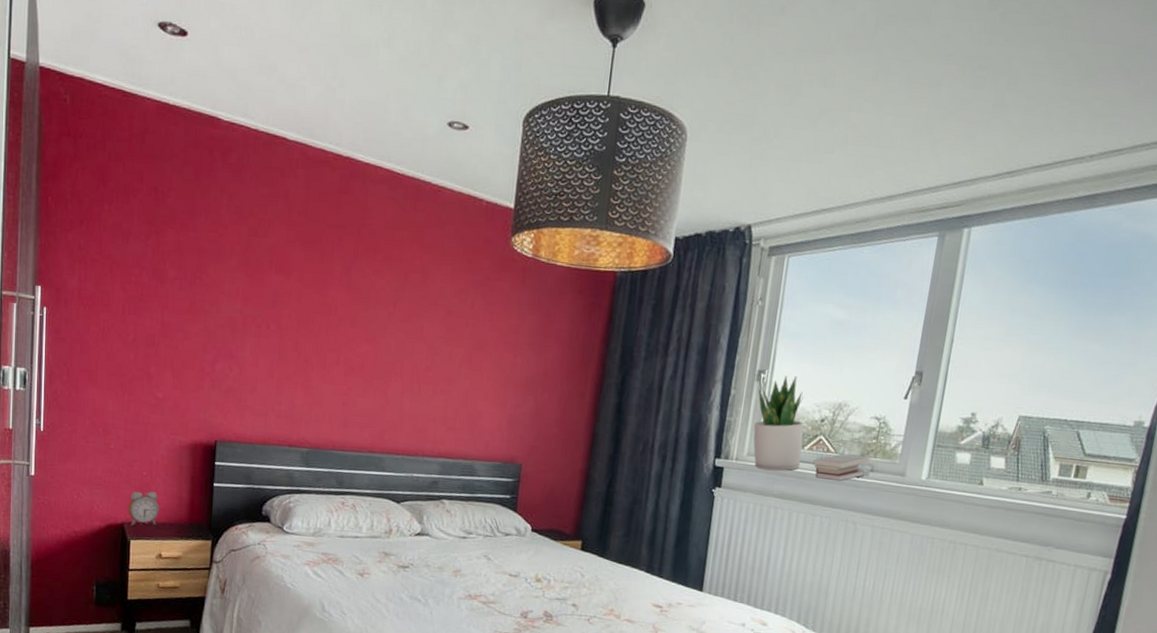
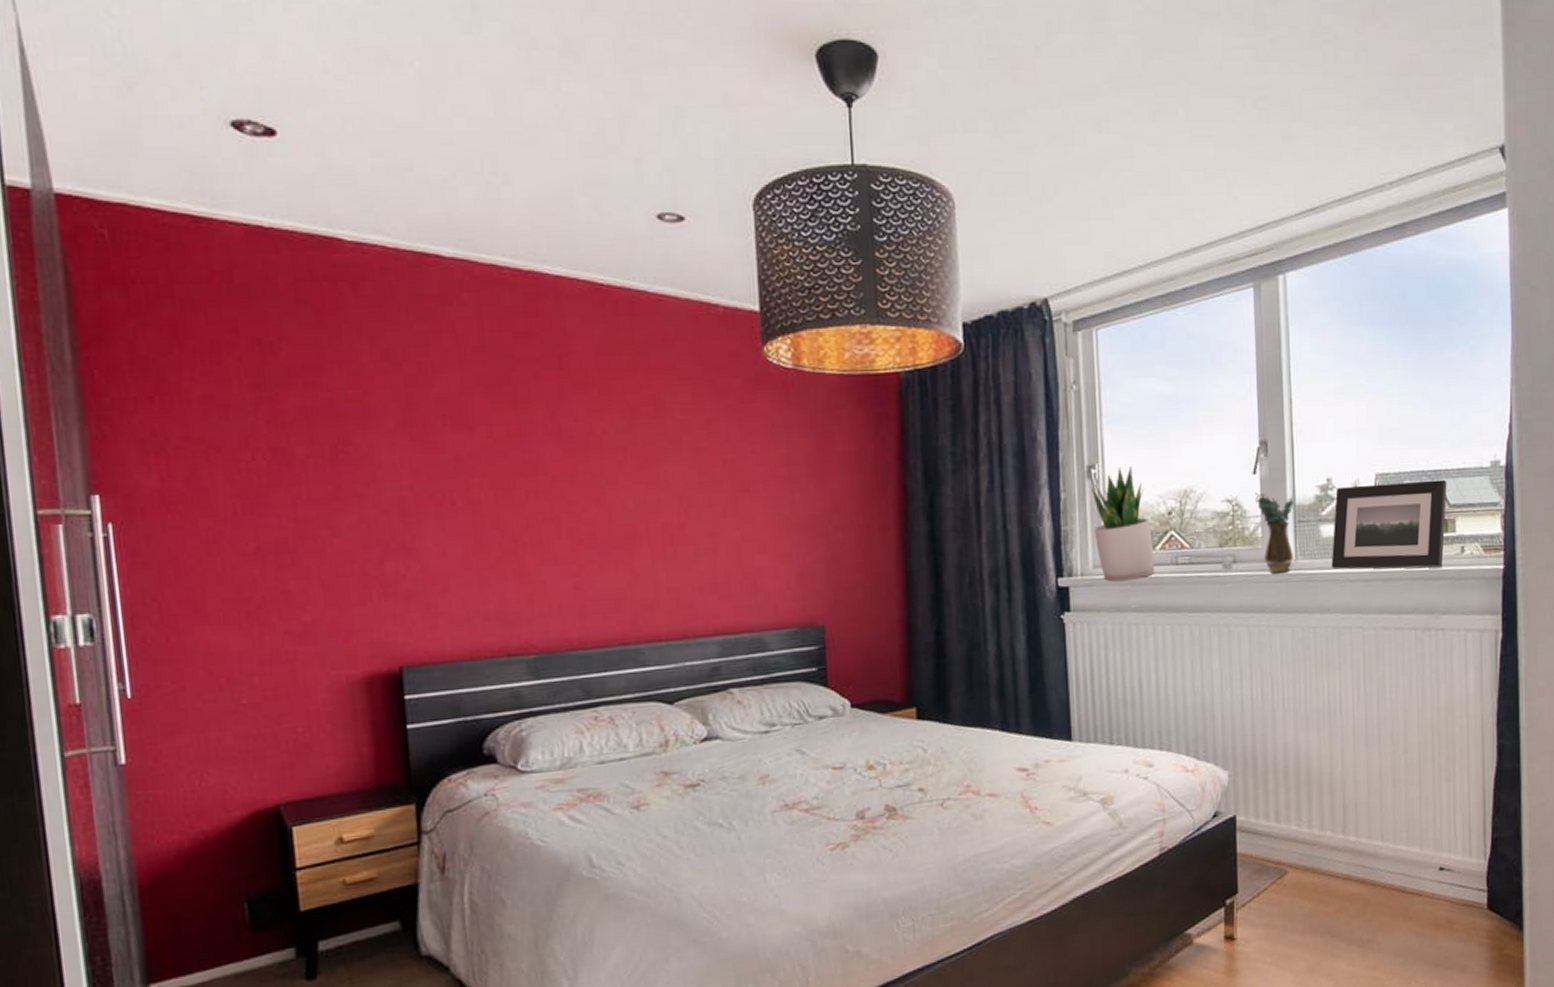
alarm clock: present [128,491,159,526] -> none [281,752,330,807]
books: present [813,453,870,482] -> none [1169,546,1230,581]
vase: none [899,416,937,488] -> present [1255,493,1294,573]
picture frame: none [959,422,1087,508] -> present [1331,479,1447,570]

